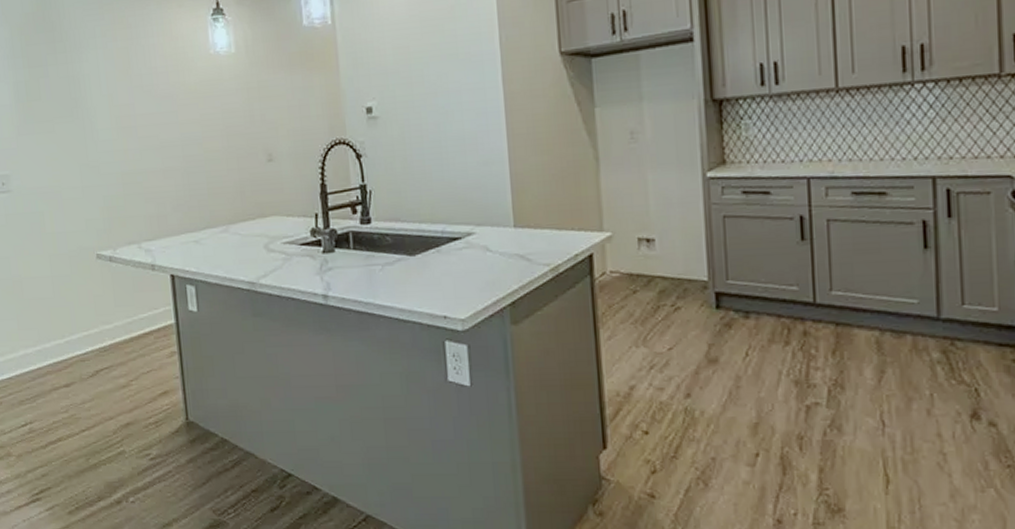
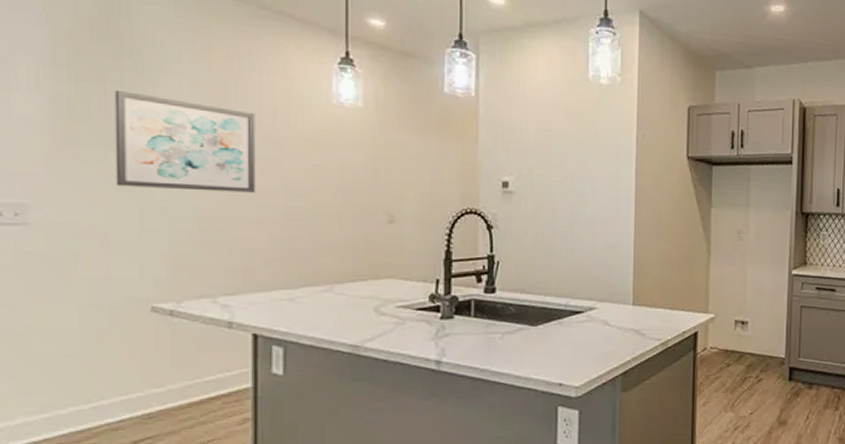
wall art: none [54,70,160,153] -> present [114,89,256,193]

